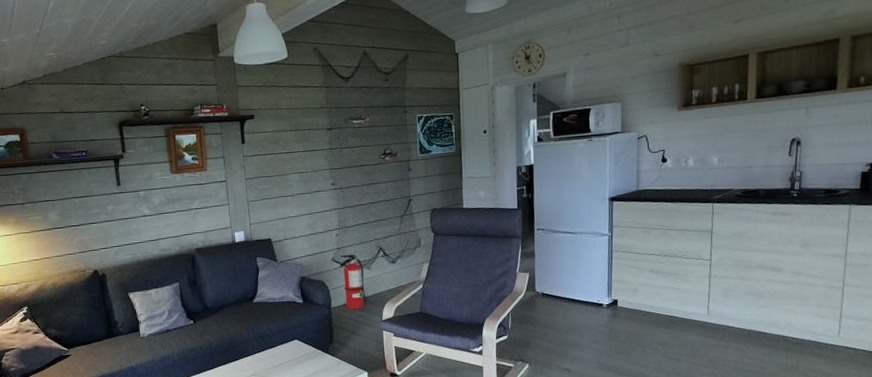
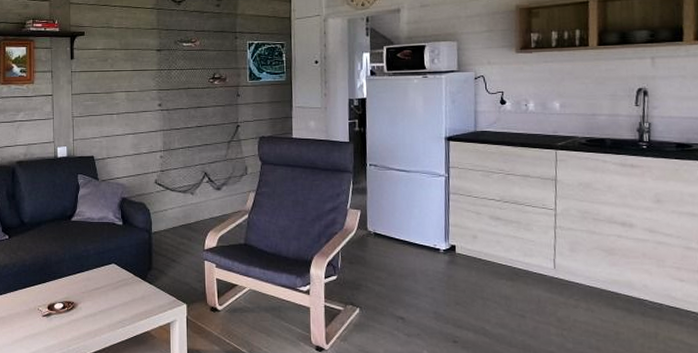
fire extinguisher: present [340,254,366,310] -> none [163,177,188,236]

